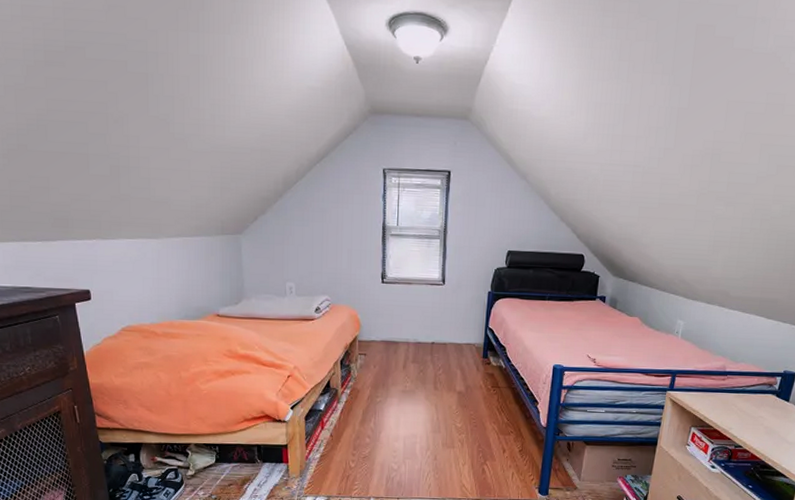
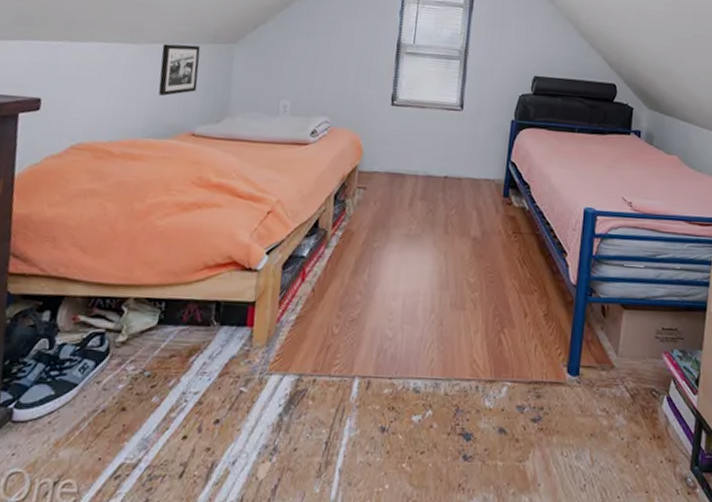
picture frame: none [180,237,215,283] -> present [158,43,201,96]

